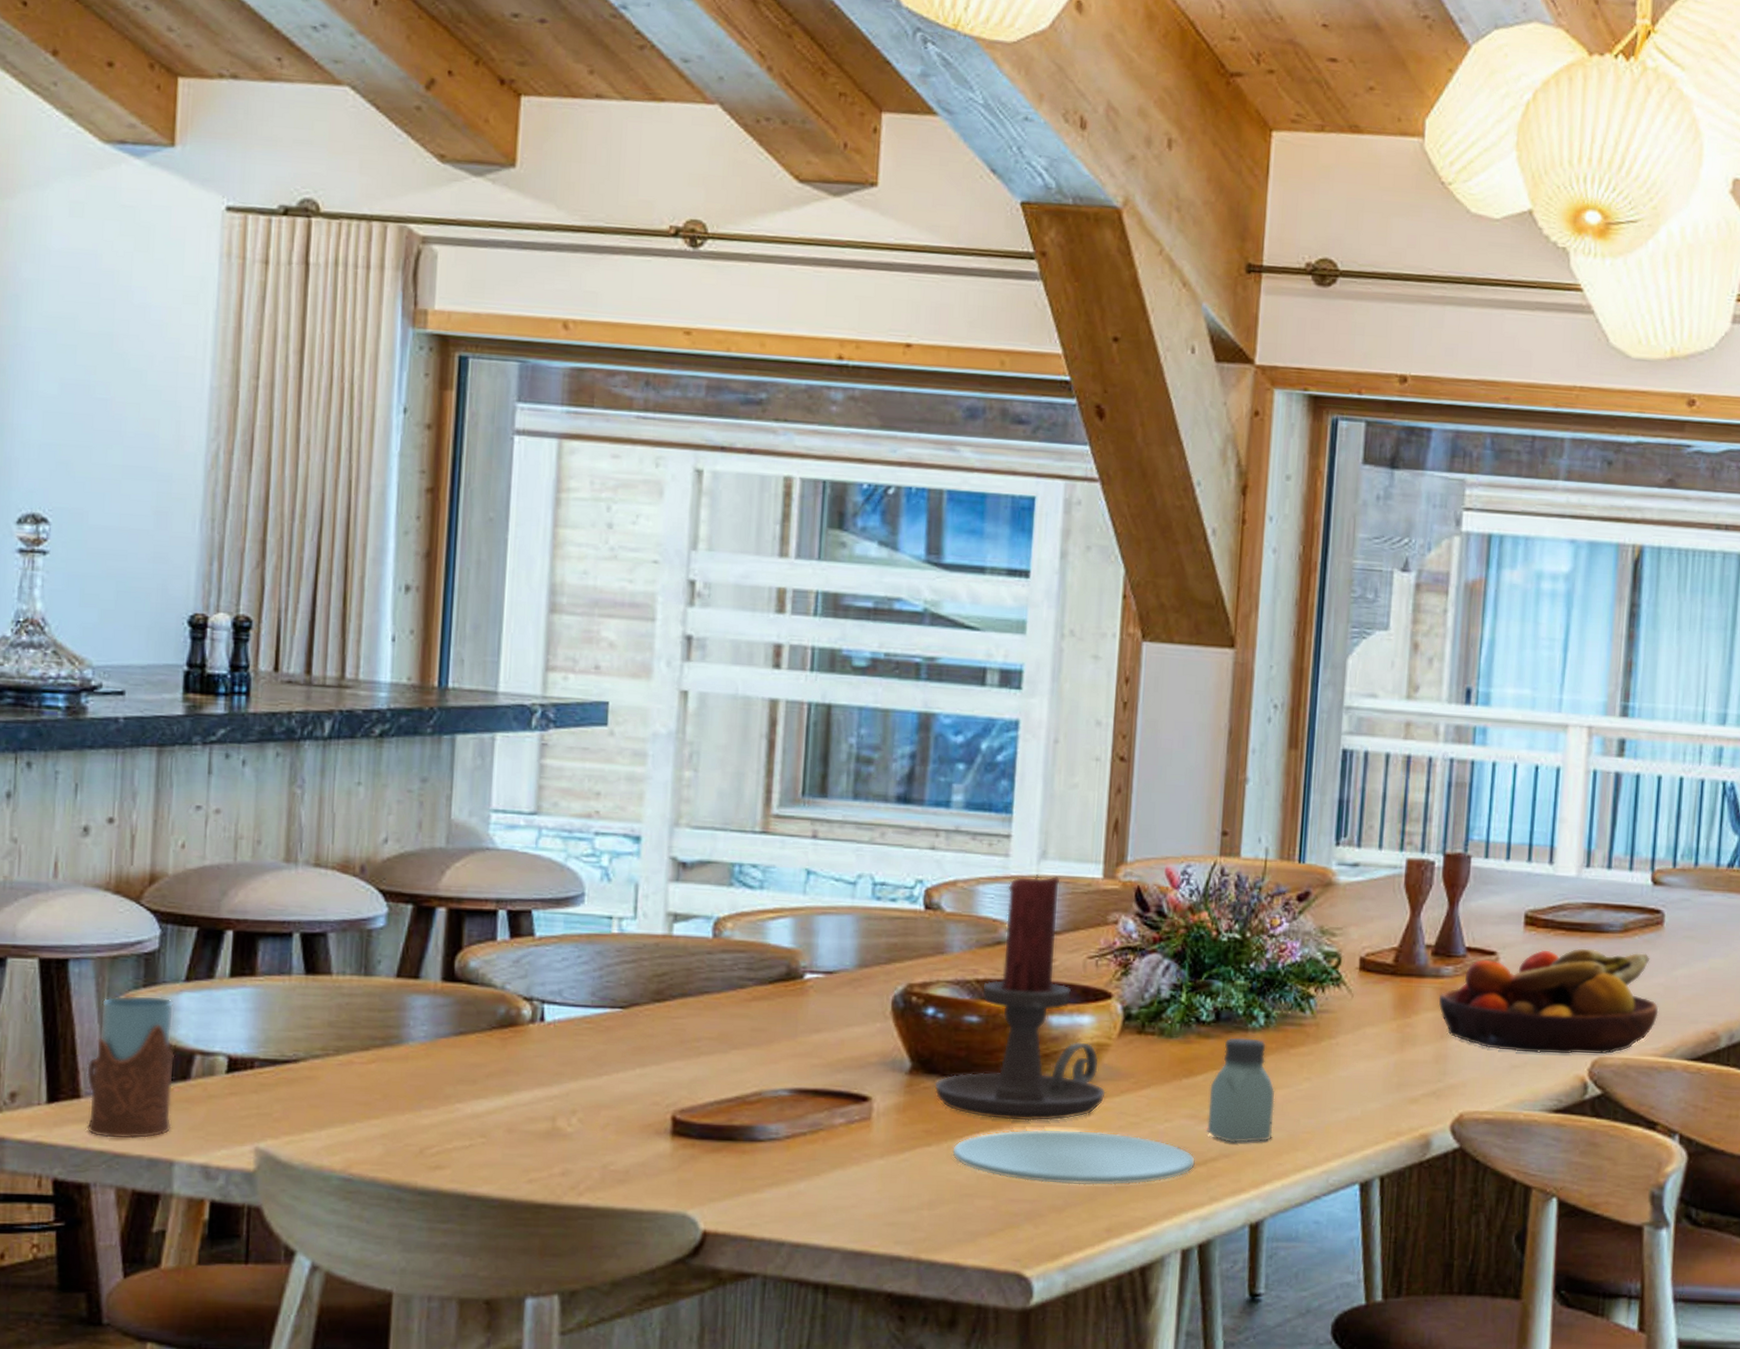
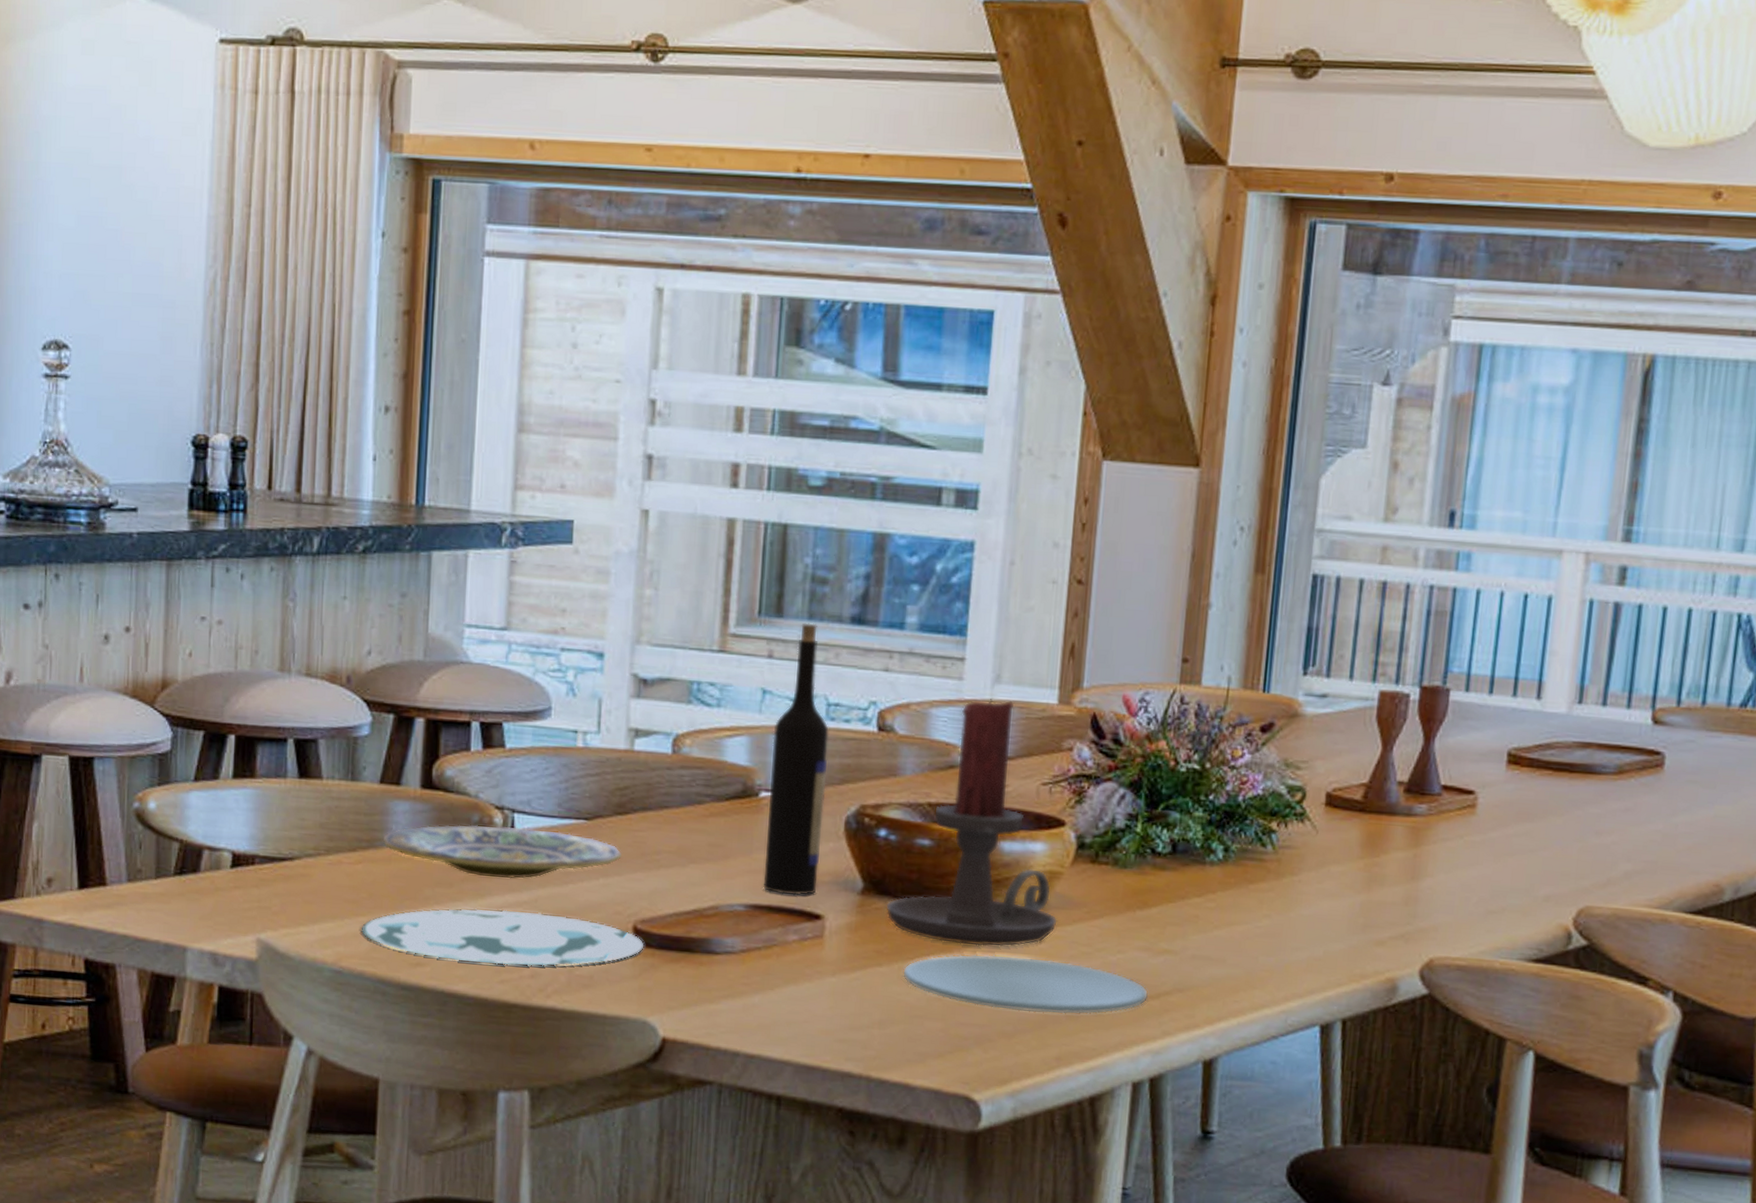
drinking glass: present [87,995,175,1139] -> none [111,793,187,925]
plate: none [373,1105,684,1163] -> present [361,908,645,966]
plate: none [399,1017,660,1073] -> present [382,825,622,879]
wine bottle: none [808,802,875,1078] -> present [763,623,829,896]
saltshaker: present [1207,1037,1275,1143] -> none [1161,870,1233,978]
fruit bowl: present [1439,948,1659,1054] -> none [1410,789,1655,903]

